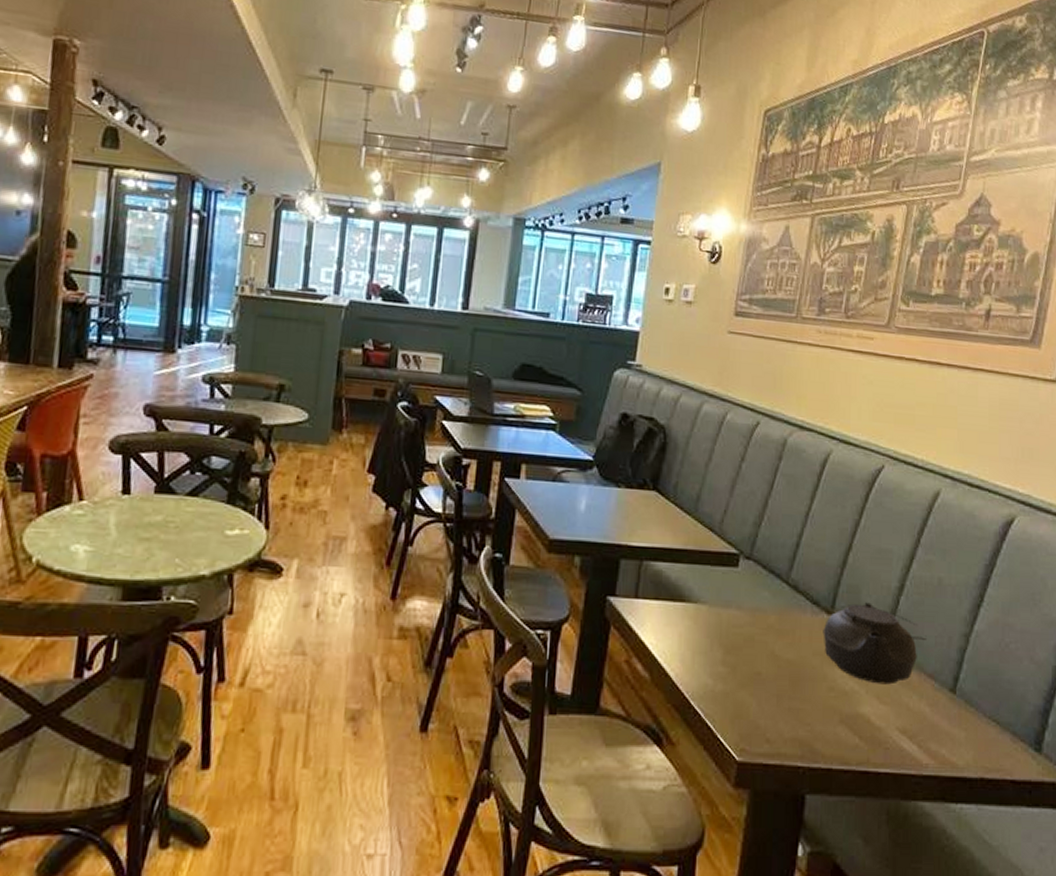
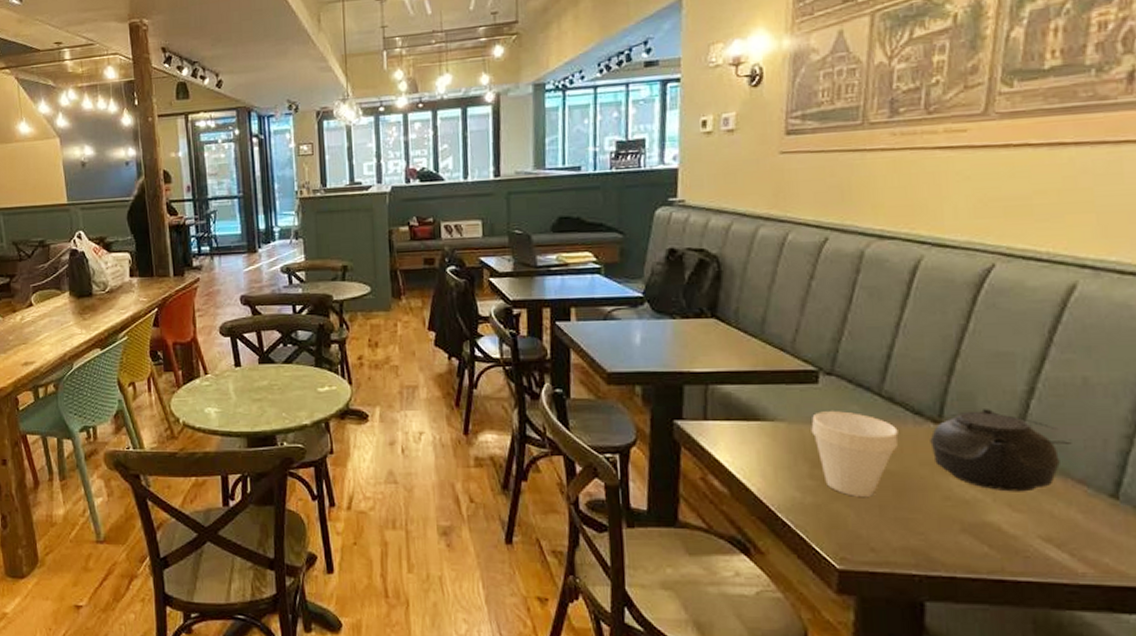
cup: none [728,596,799,686] -> present [811,411,899,497]

